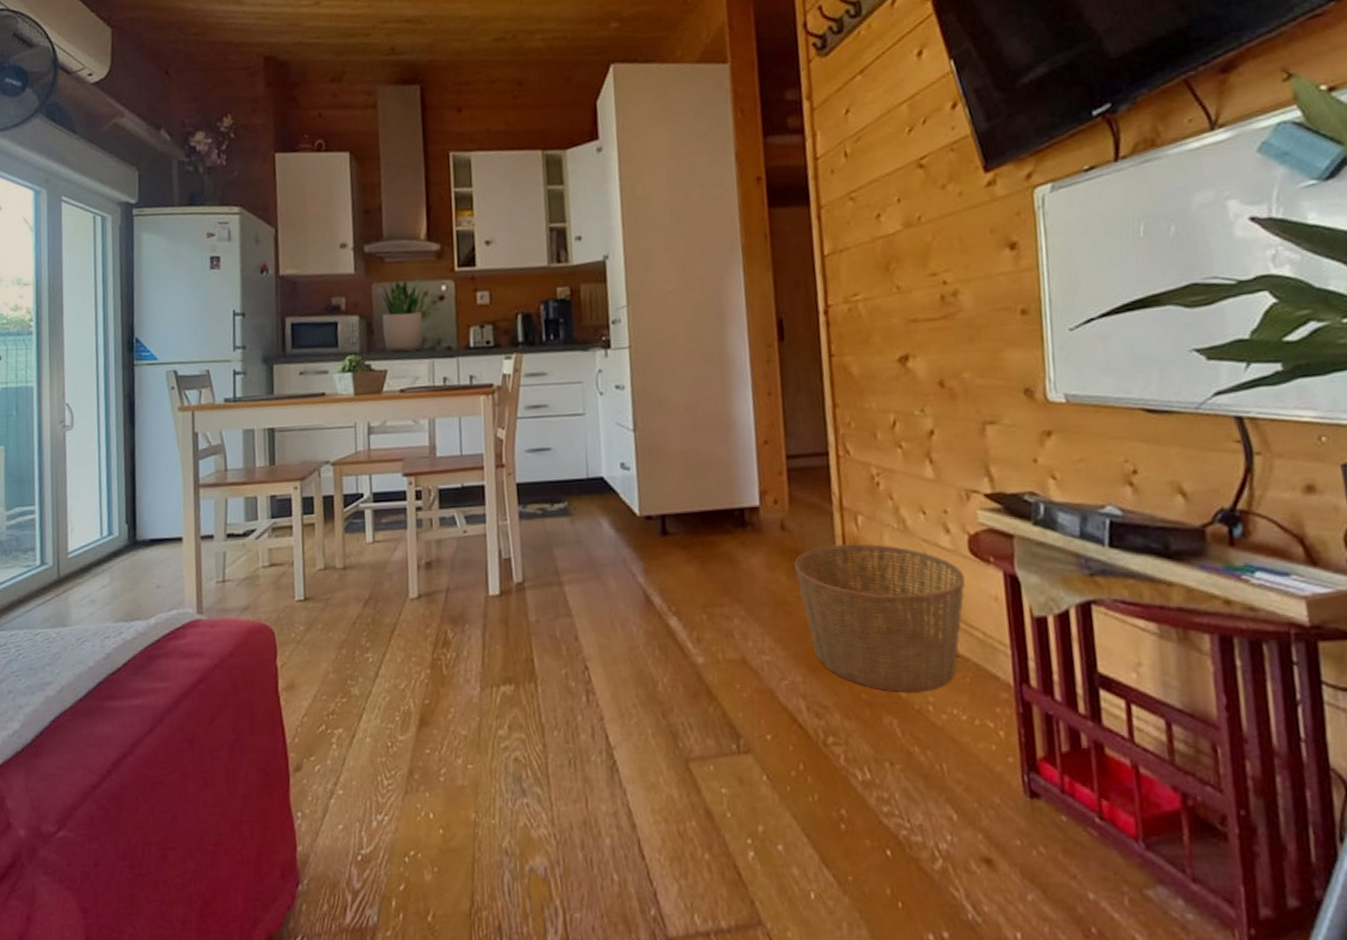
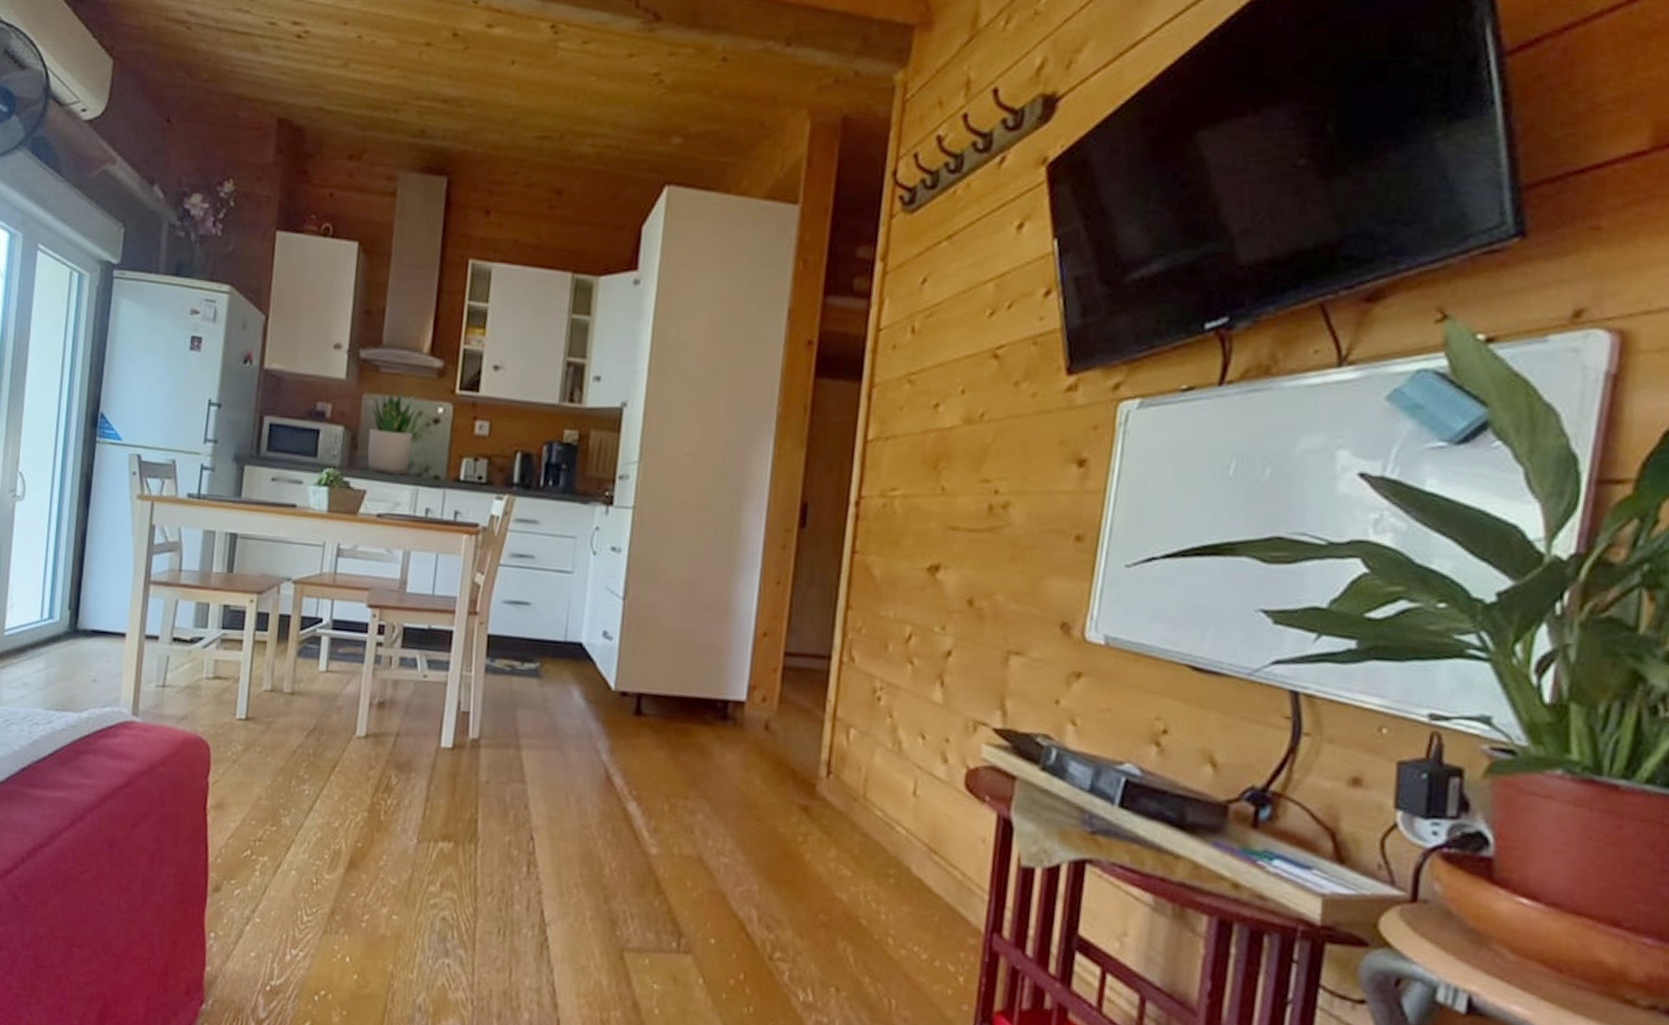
basket: present [794,543,966,692] -> none [772,754,955,923]

